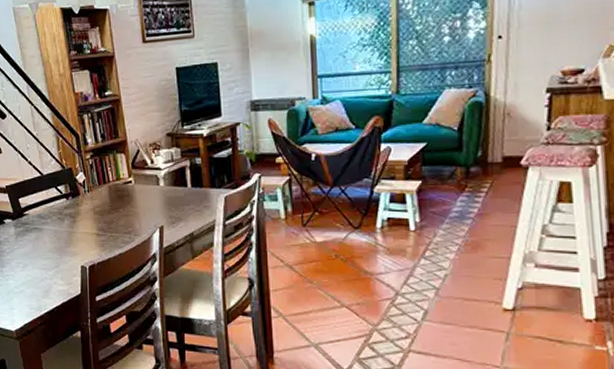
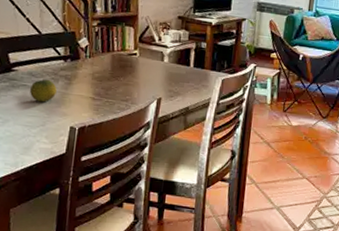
fruit: none [41,219,64,244] -> present [30,79,57,103]

